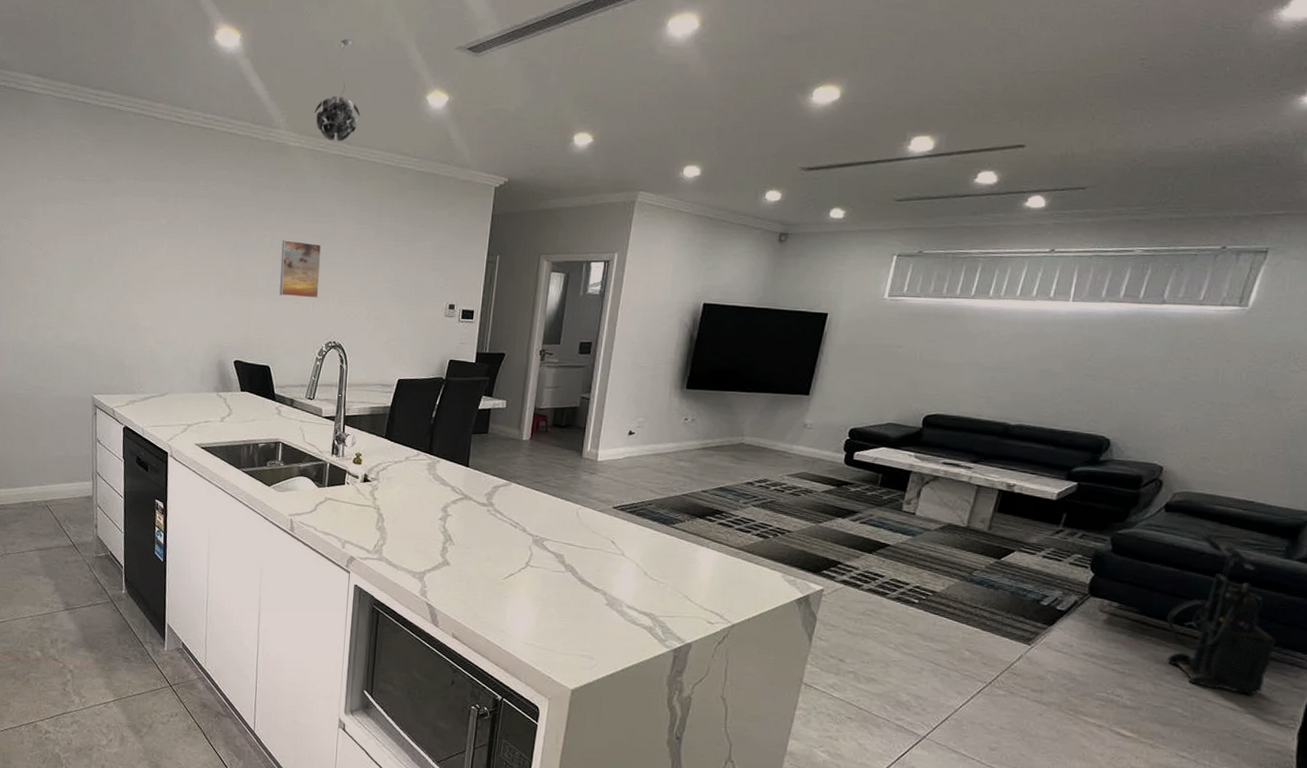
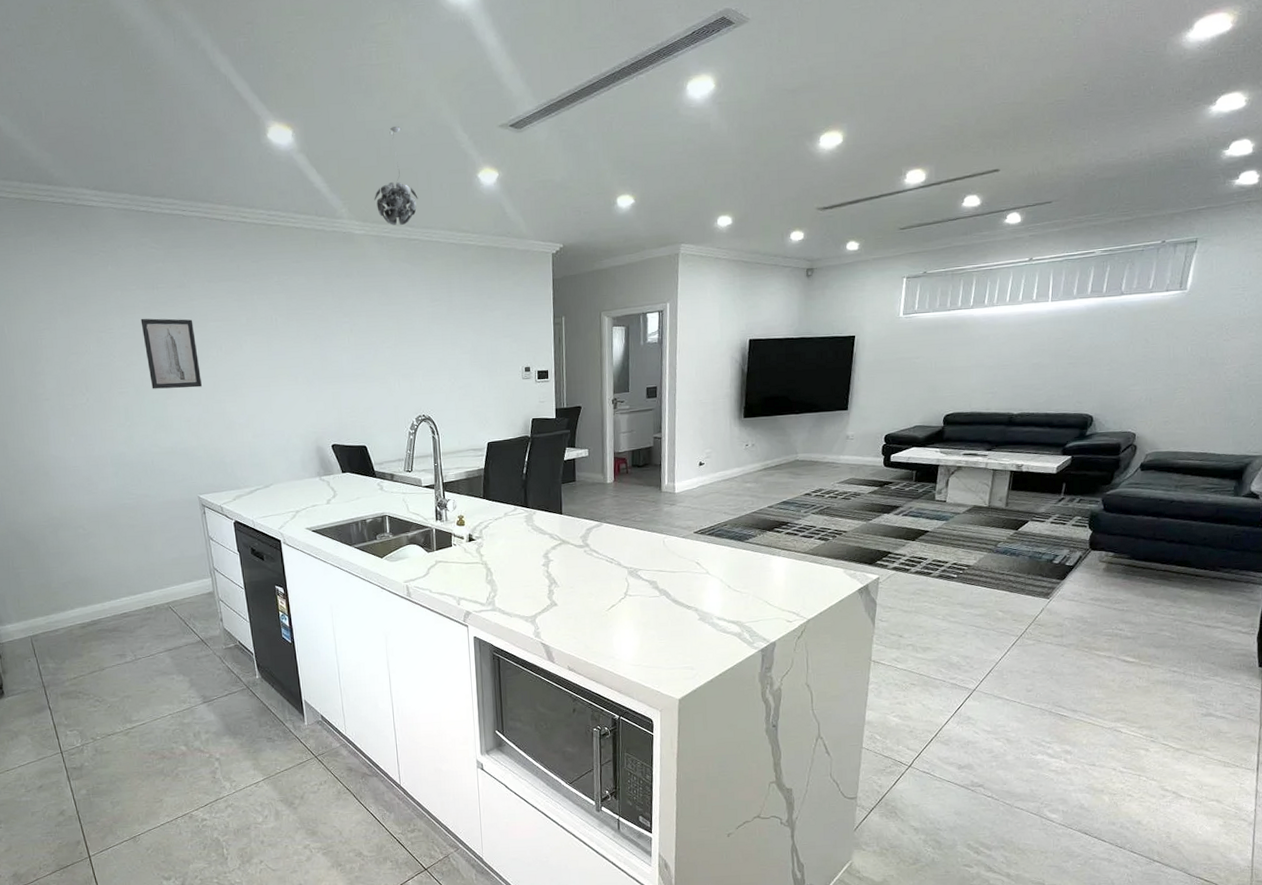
wall art: none [62,209,113,285] -> present [140,318,203,389]
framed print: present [279,240,322,298] -> none [361,324,403,378]
vacuum cleaner: present [1166,533,1276,696] -> none [1151,485,1234,613]

